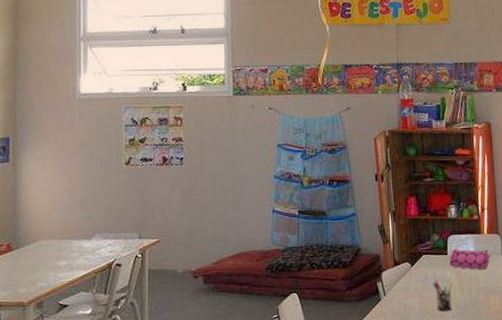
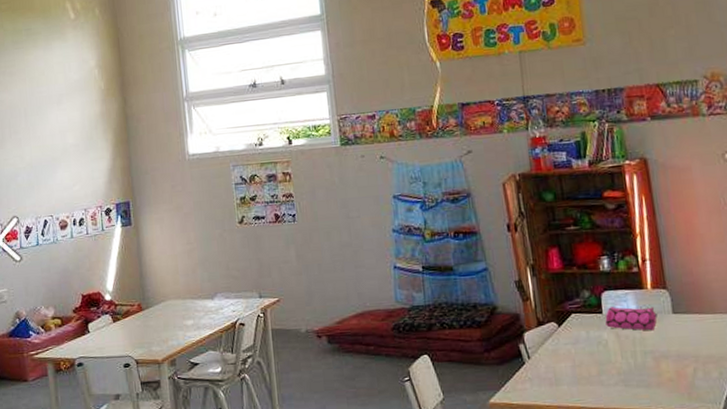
pen holder: present [433,280,454,311] -> none [586,342,613,378]

